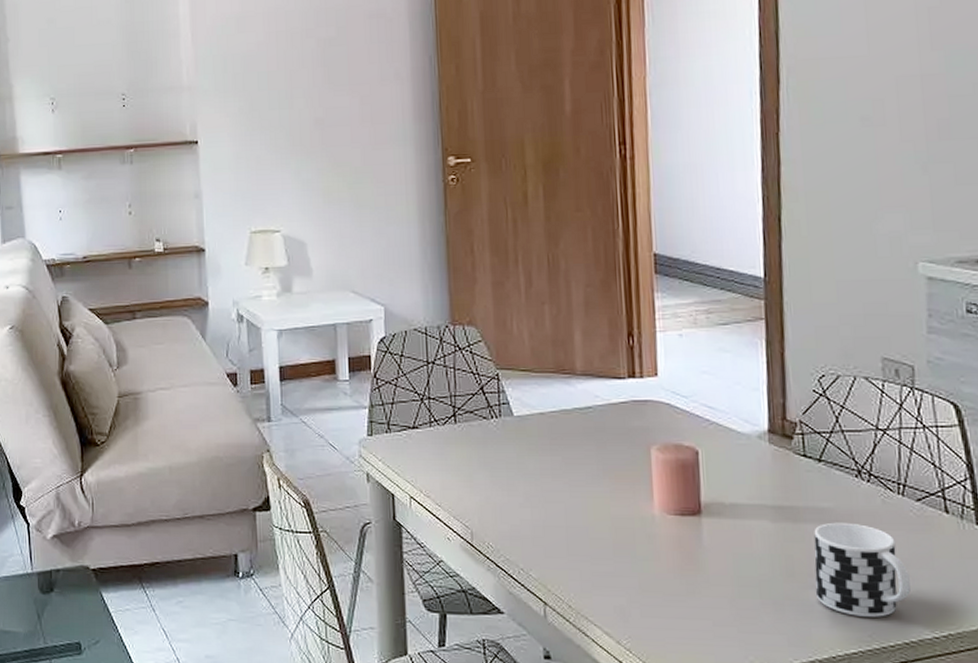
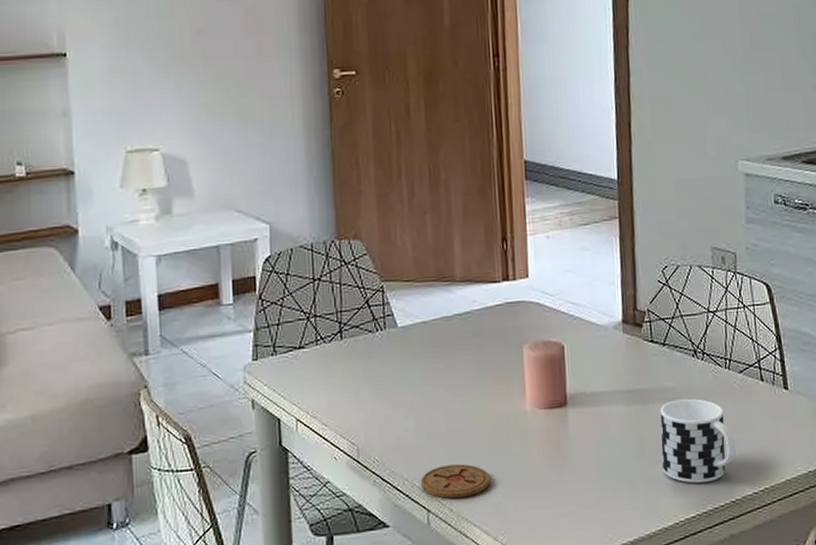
coaster: none [537,560,613,595] -> present [420,464,491,499]

